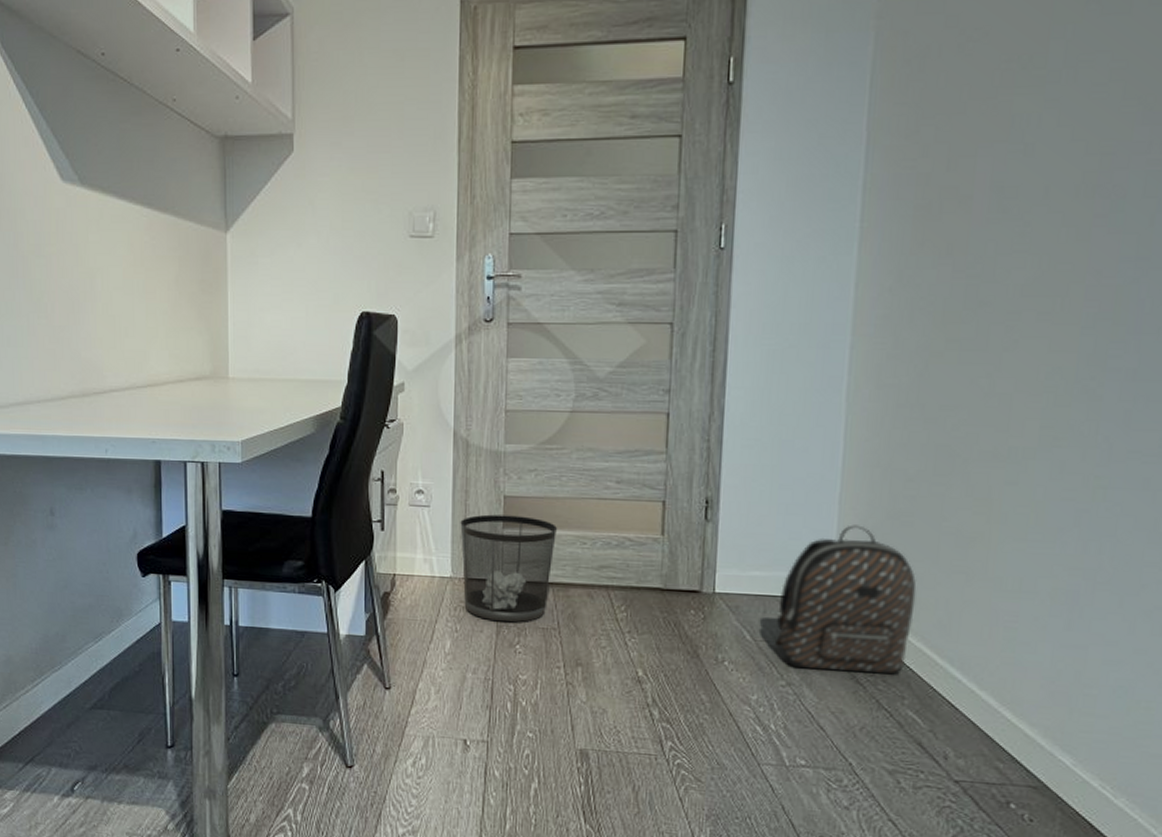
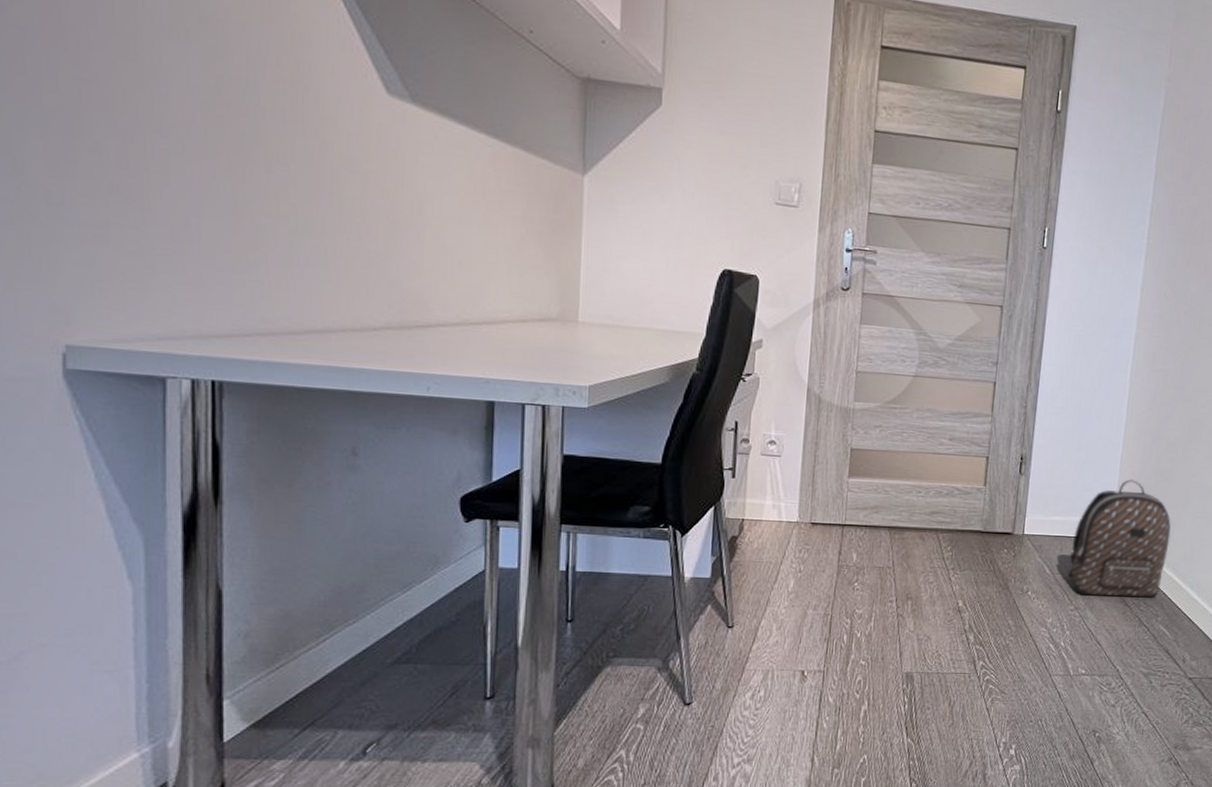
waste bin: present [460,514,558,623] -> none [808,465,898,563]

